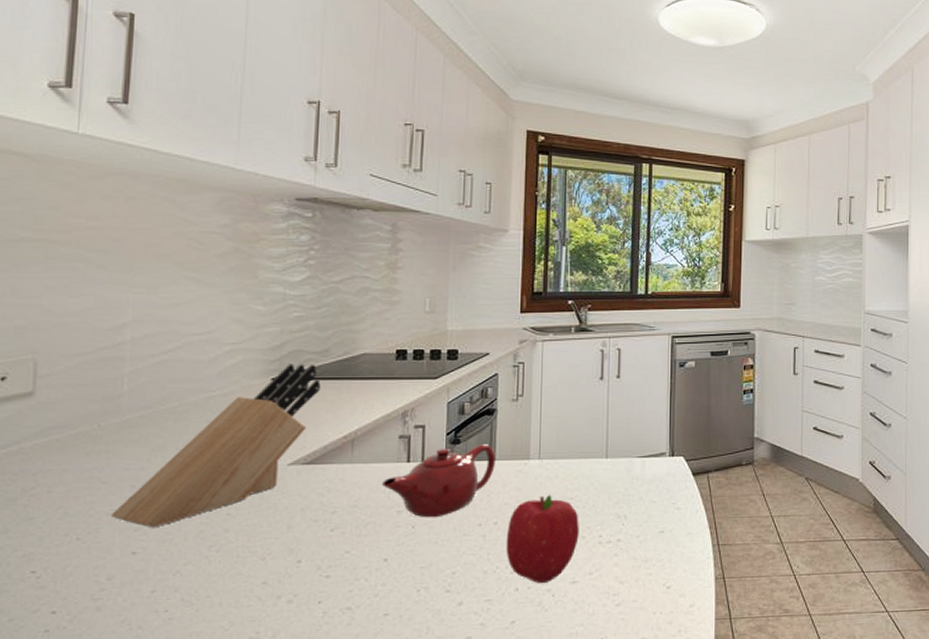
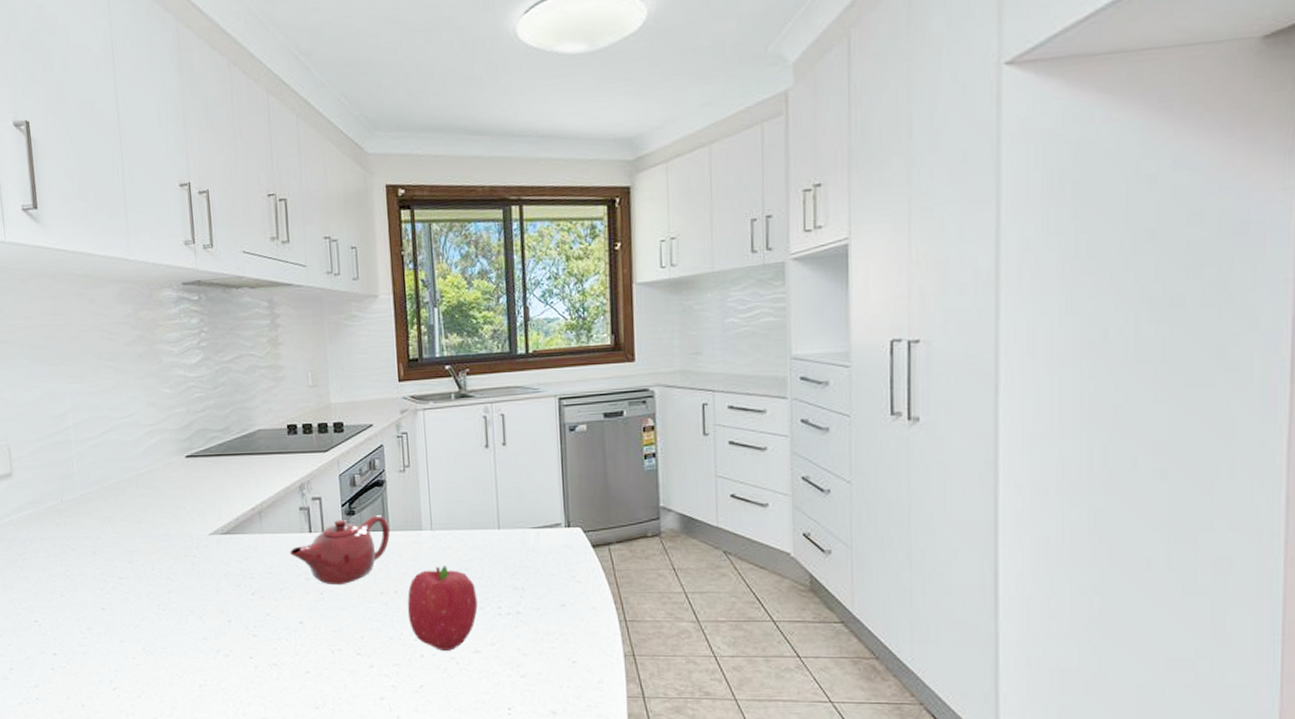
knife block: present [110,364,321,528] -> none [81,441,227,588]

